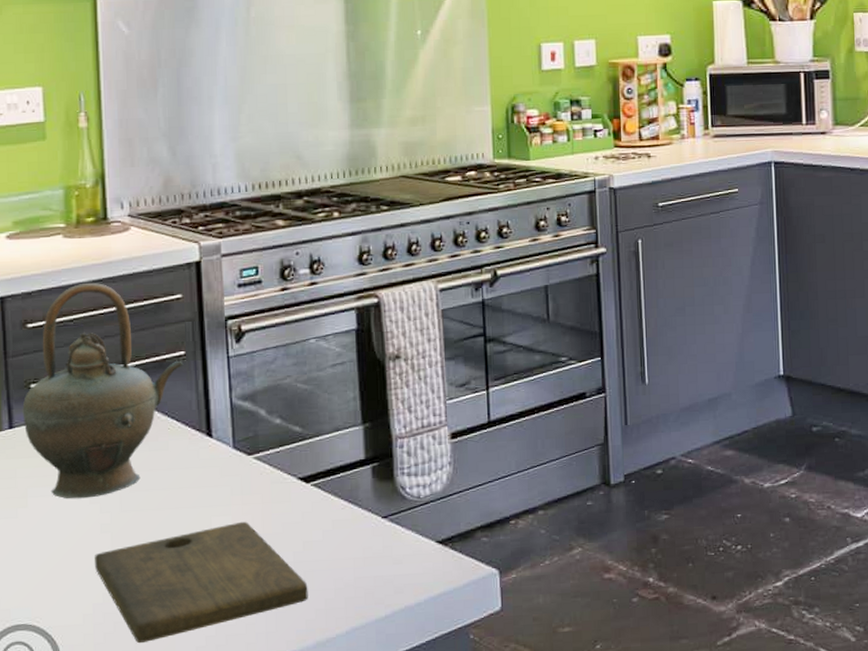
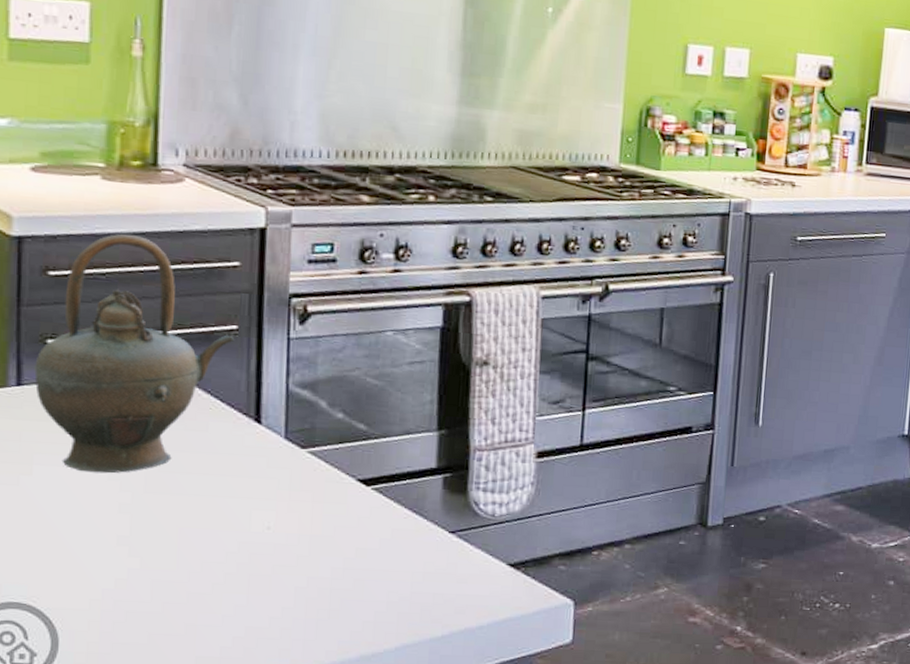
cutting board: present [95,521,308,644] -> none [108,519,357,637]

